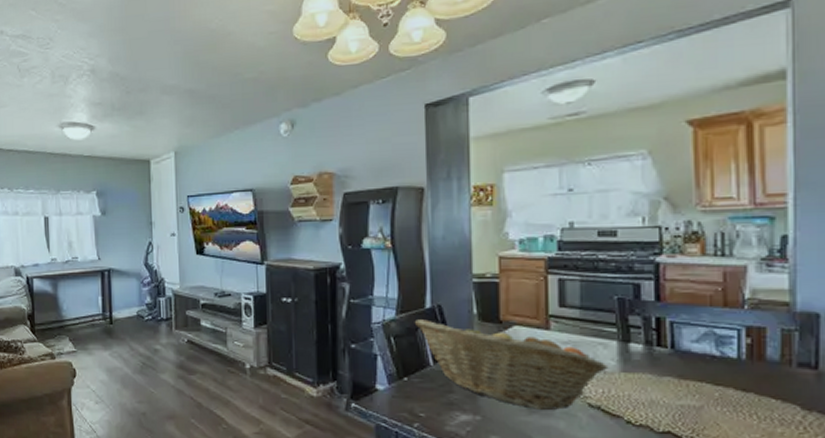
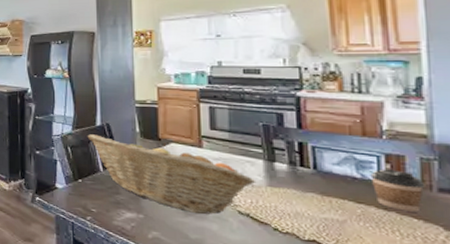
coffee cup: none [730,344,783,391] -> present [370,168,424,212]

